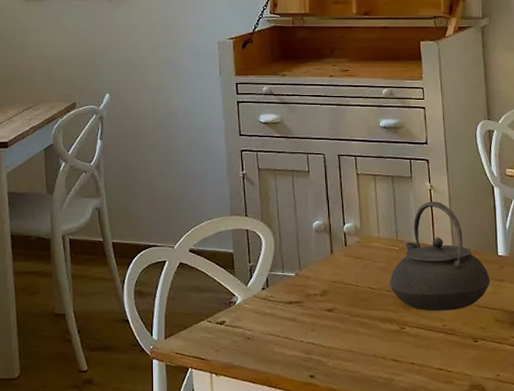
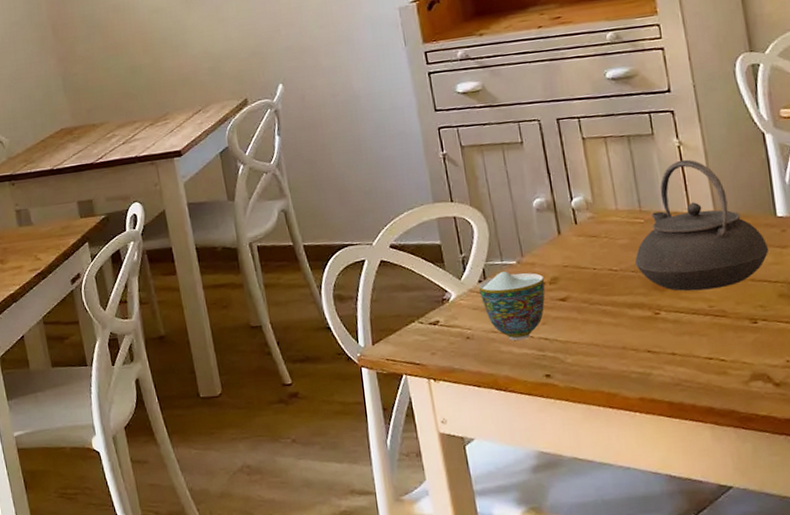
teacup: none [261,282,316,343] -> present [478,271,545,341]

